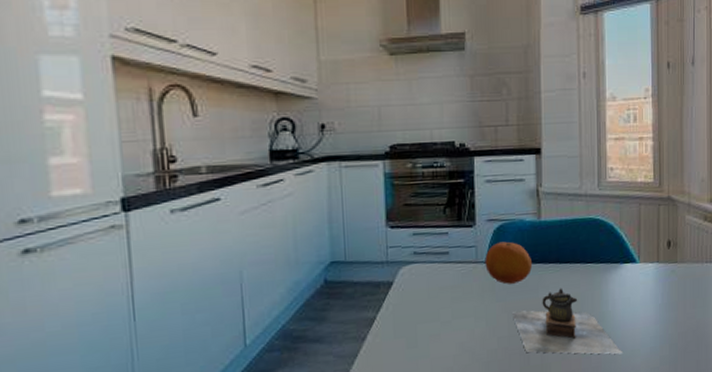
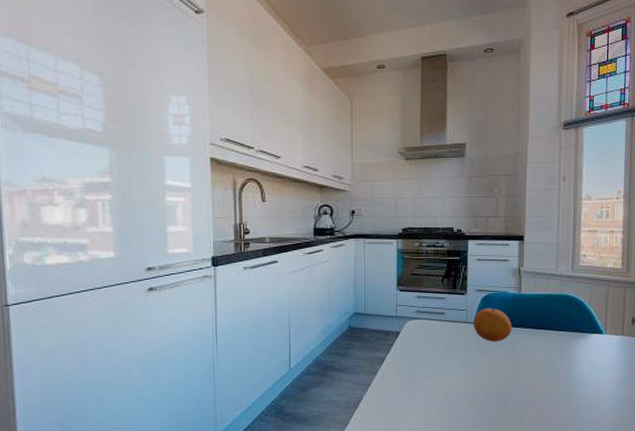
teapot: present [511,288,622,354] -> none [493,349,587,408]

